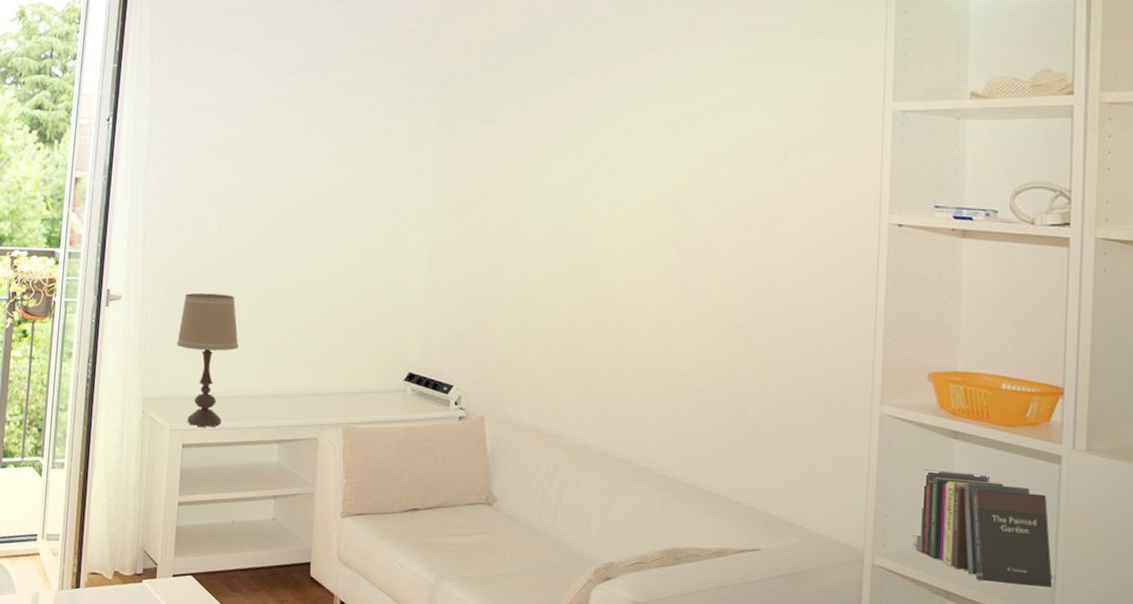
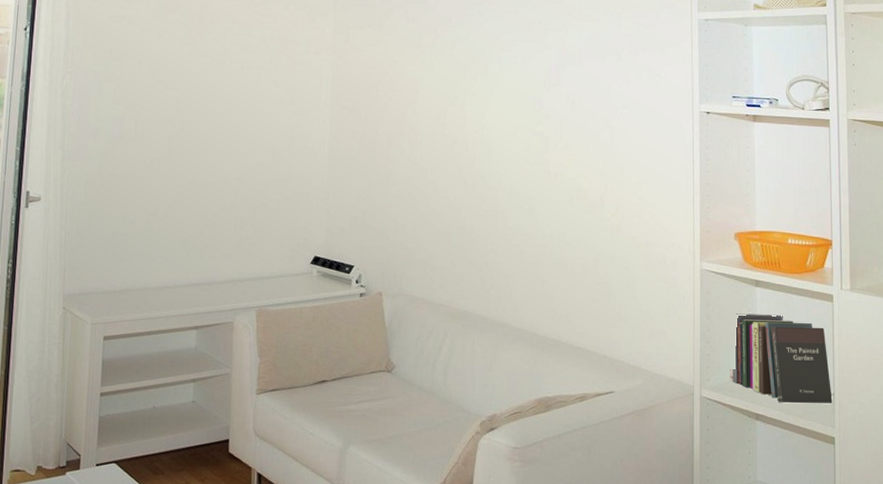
table lamp: present [177,292,239,427] -> none [97,191,157,318]

